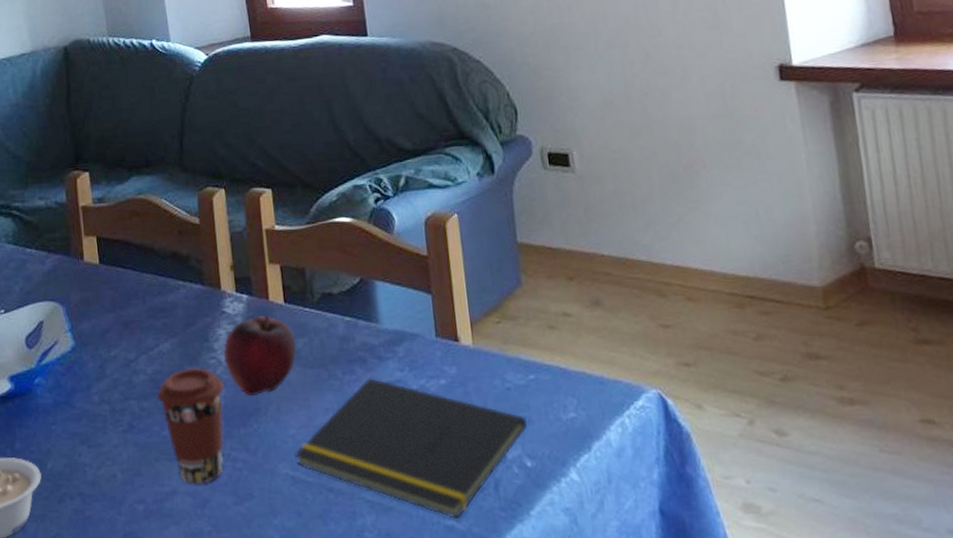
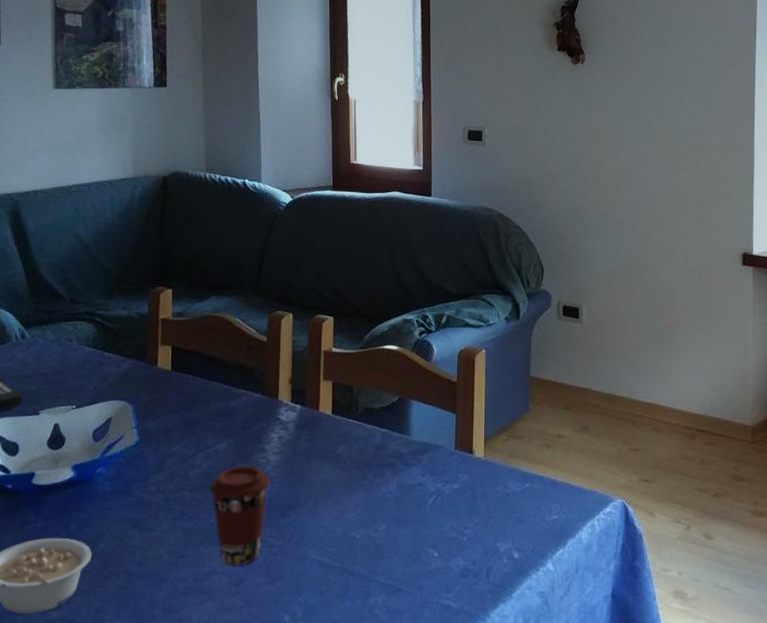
fruit: present [223,315,297,397] -> none [272,423,338,492]
notepad: present [294,378,527,519] -> none [324,480,518,599]

